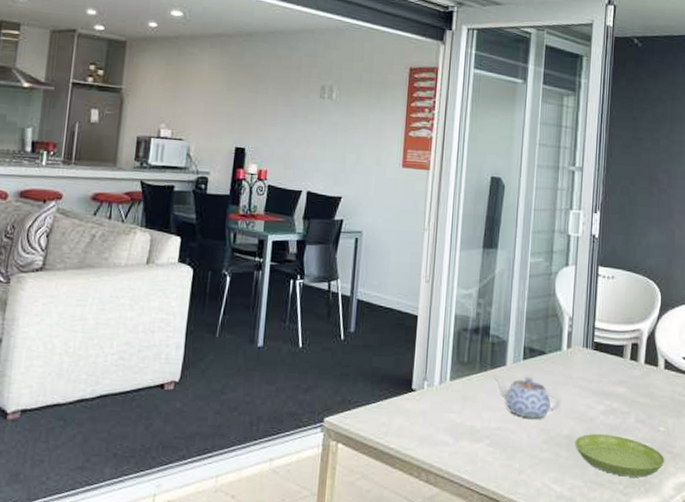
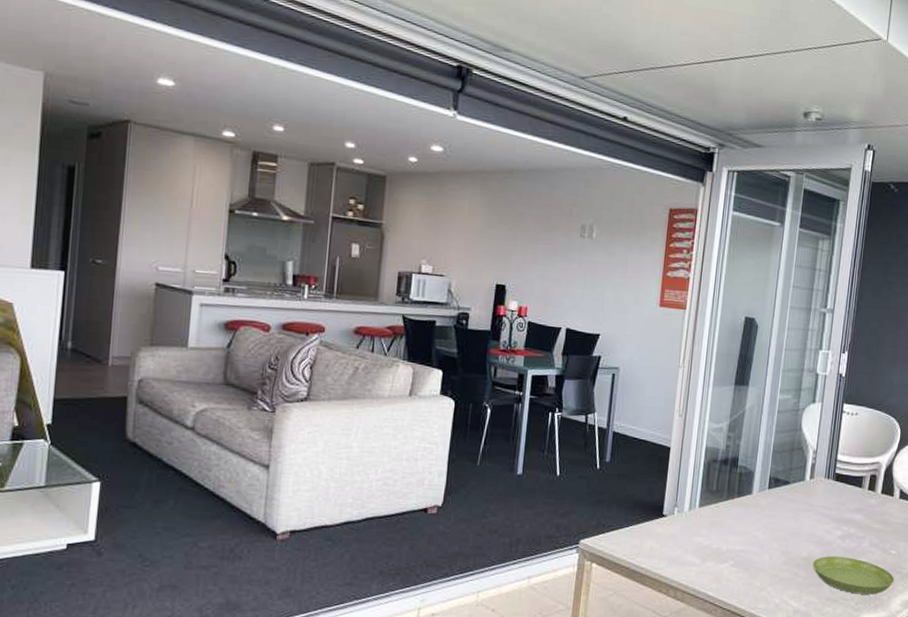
teapot: present [493,375,562,419] -> none [740,503,803,542]

